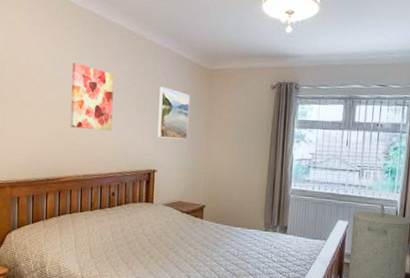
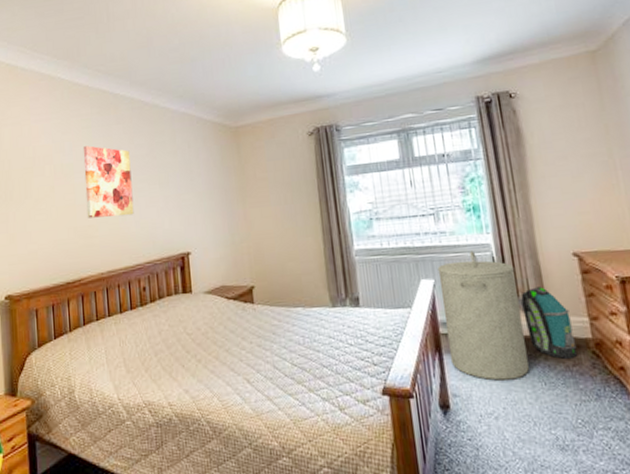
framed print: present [157,86,190,139] -> none [182,154,222,214]

